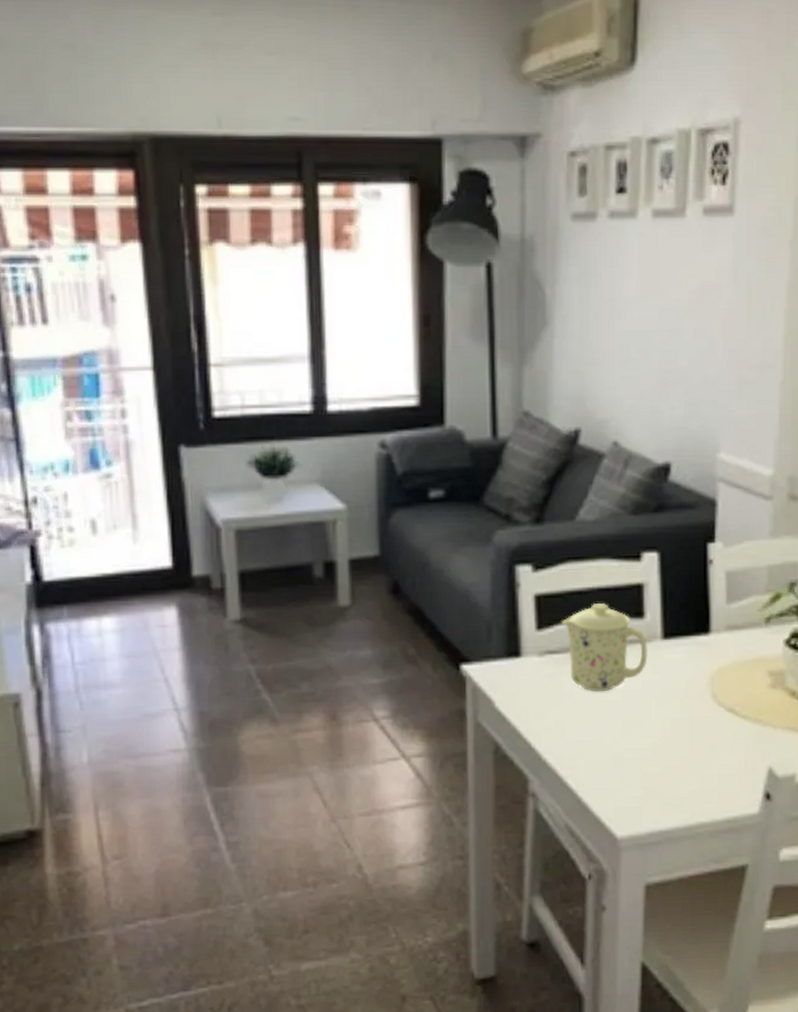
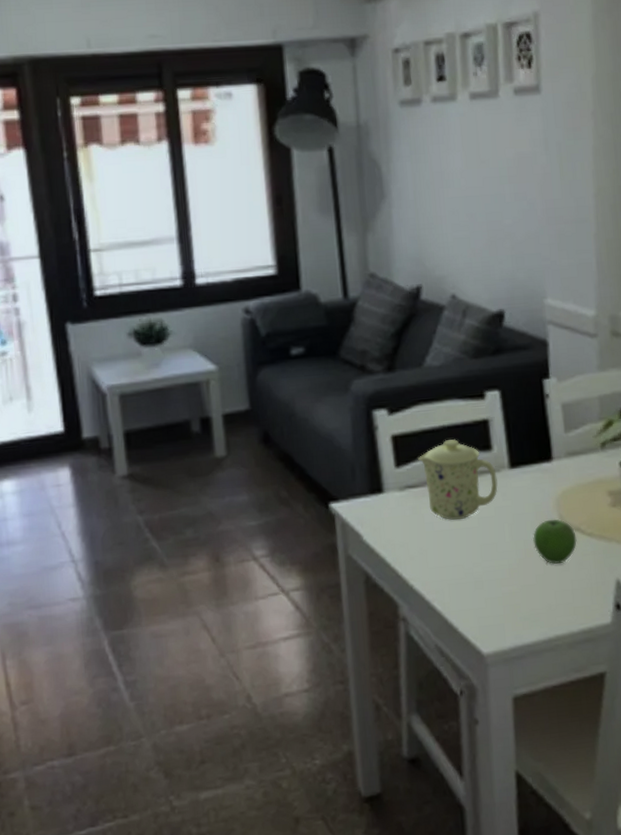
fruit: none [681,697,729,746] -> present [533,519,577,564]

